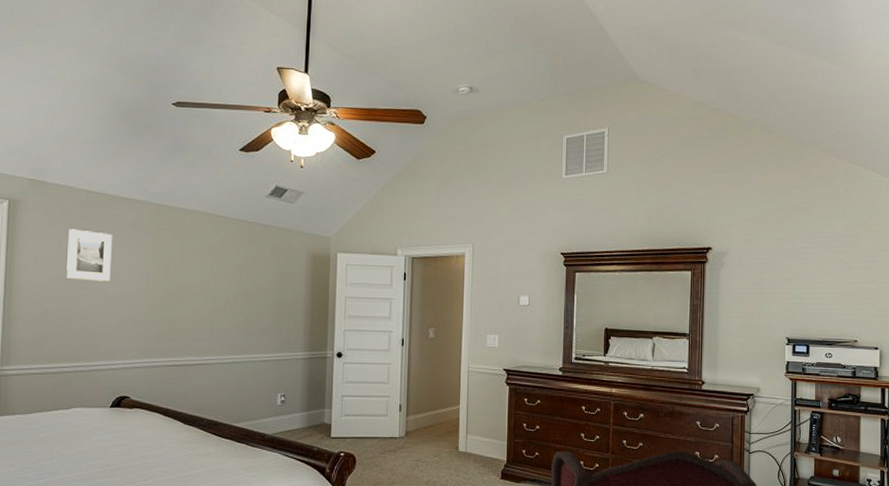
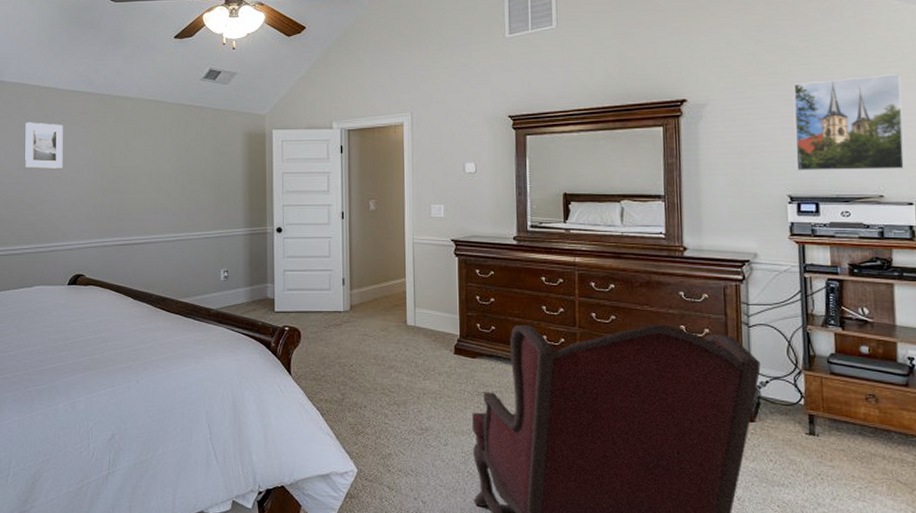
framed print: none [794,236,876,318] -> present [793,74,905,172]

